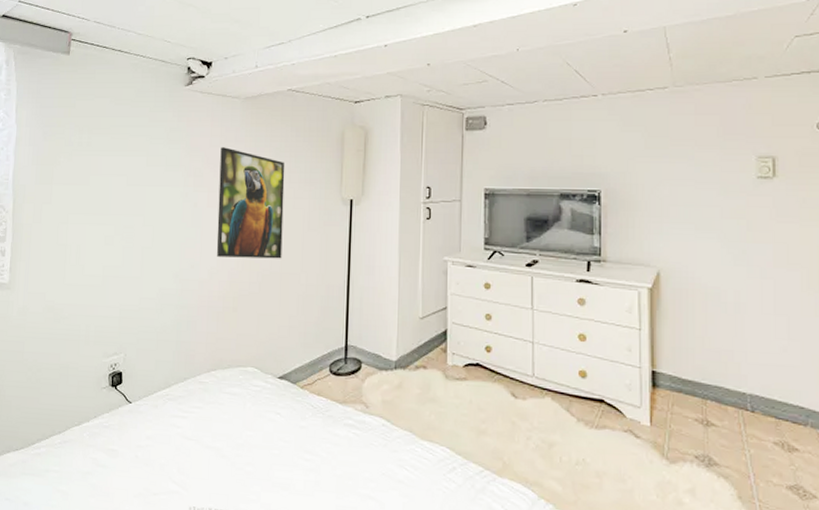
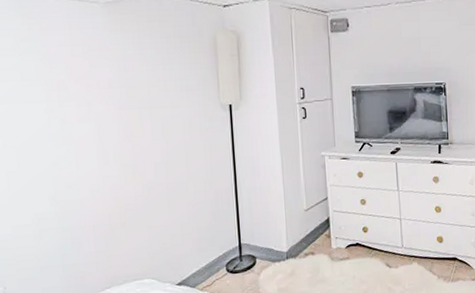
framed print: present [216,147,285,259] -> none [84,57,166,174]

